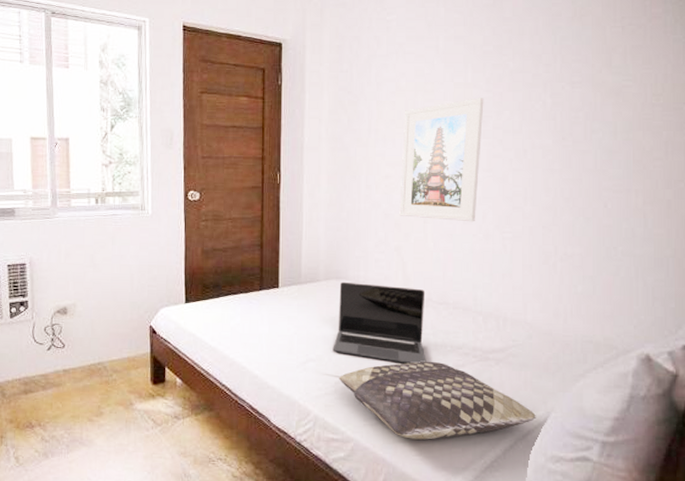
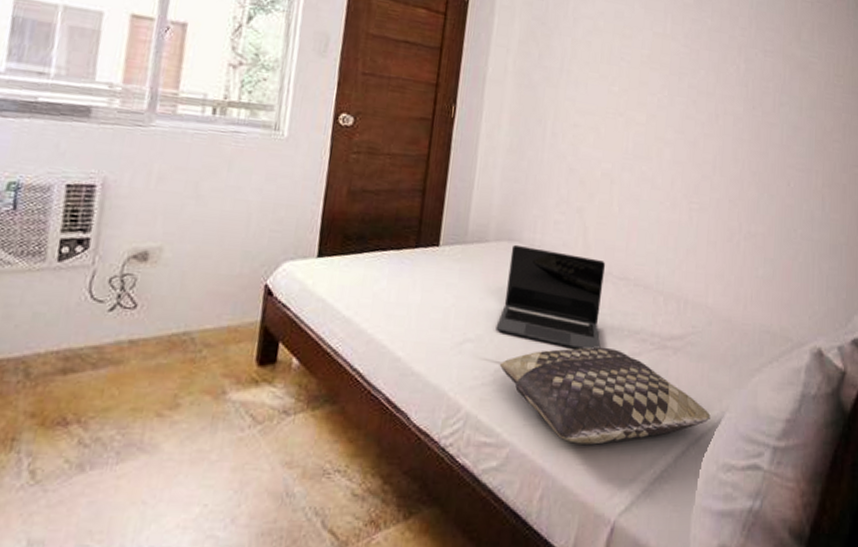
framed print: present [399,98,484,222] -> none [585,51,681,188]

